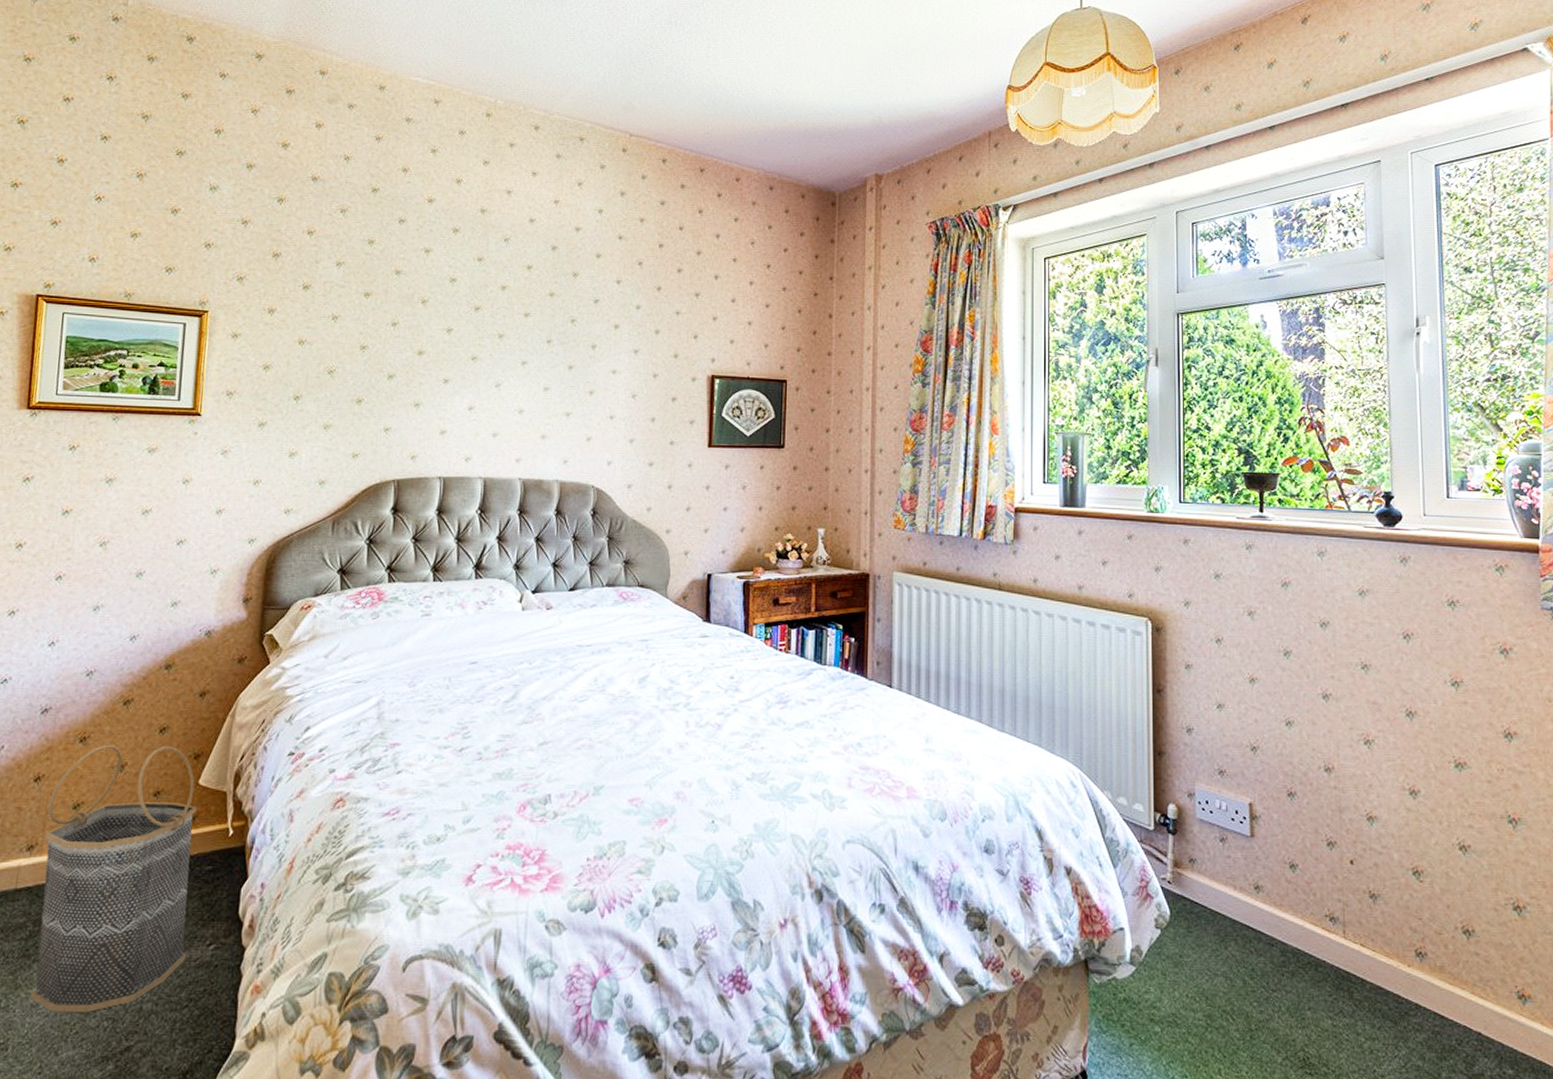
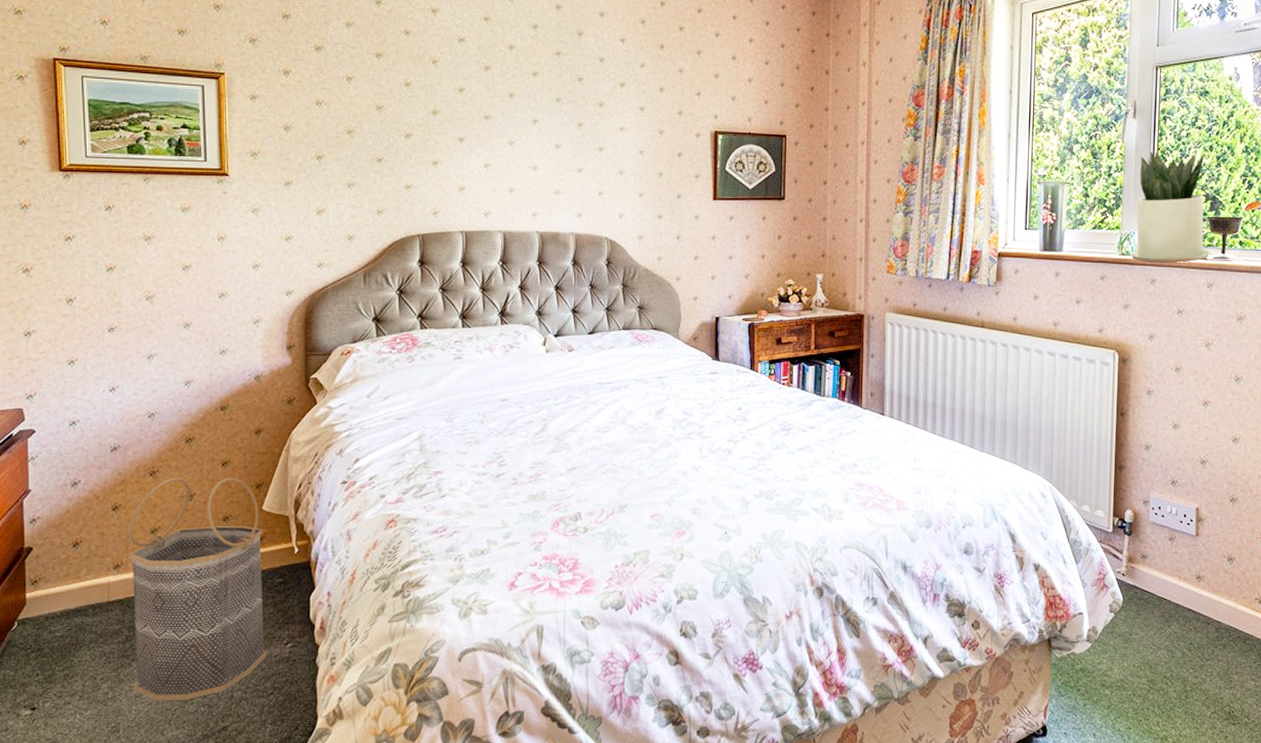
planter: none [1159,401,1248,522] -> present [1130,151,1211,263]

